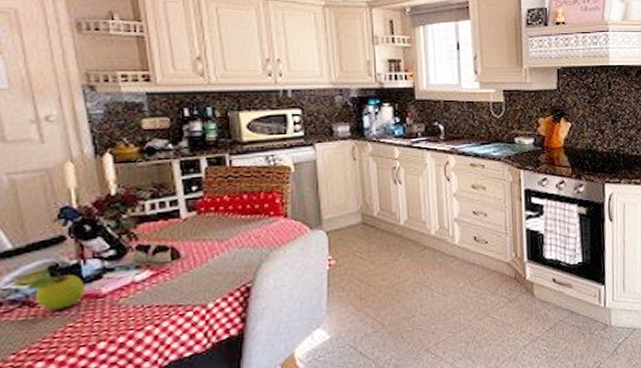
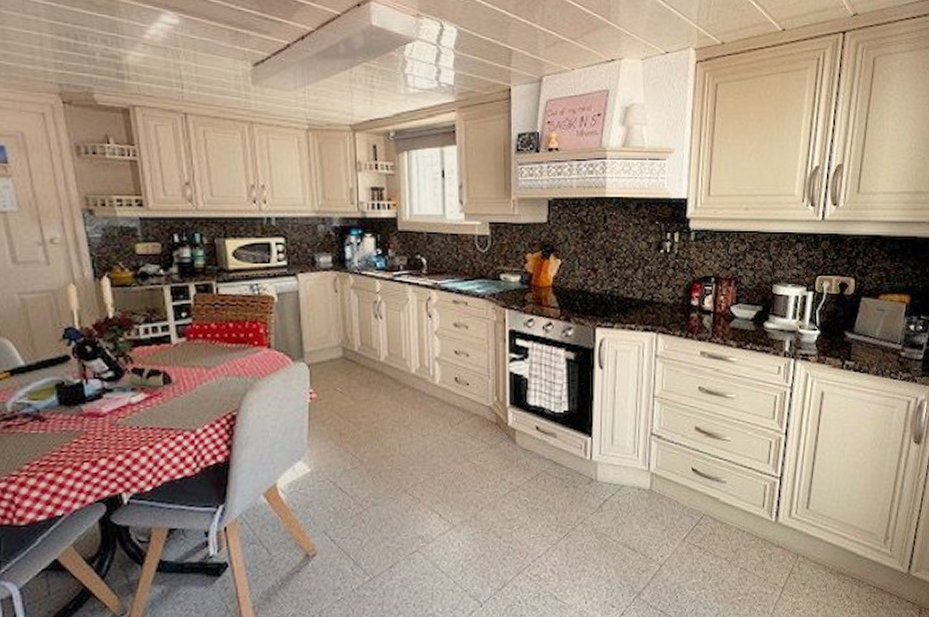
fruit: present [27,272,85,310] -> none [38,390,87,426]

